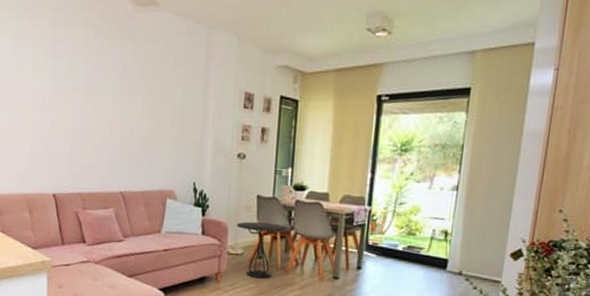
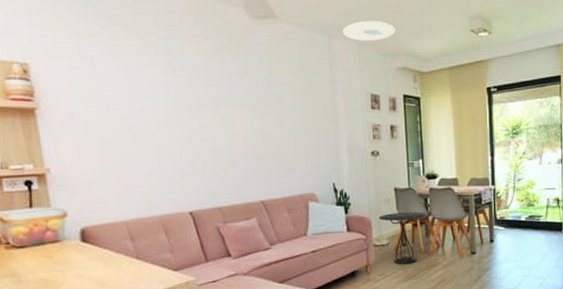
ceiling light: none [224,13,282,35] -> present [343,21,396,41]

